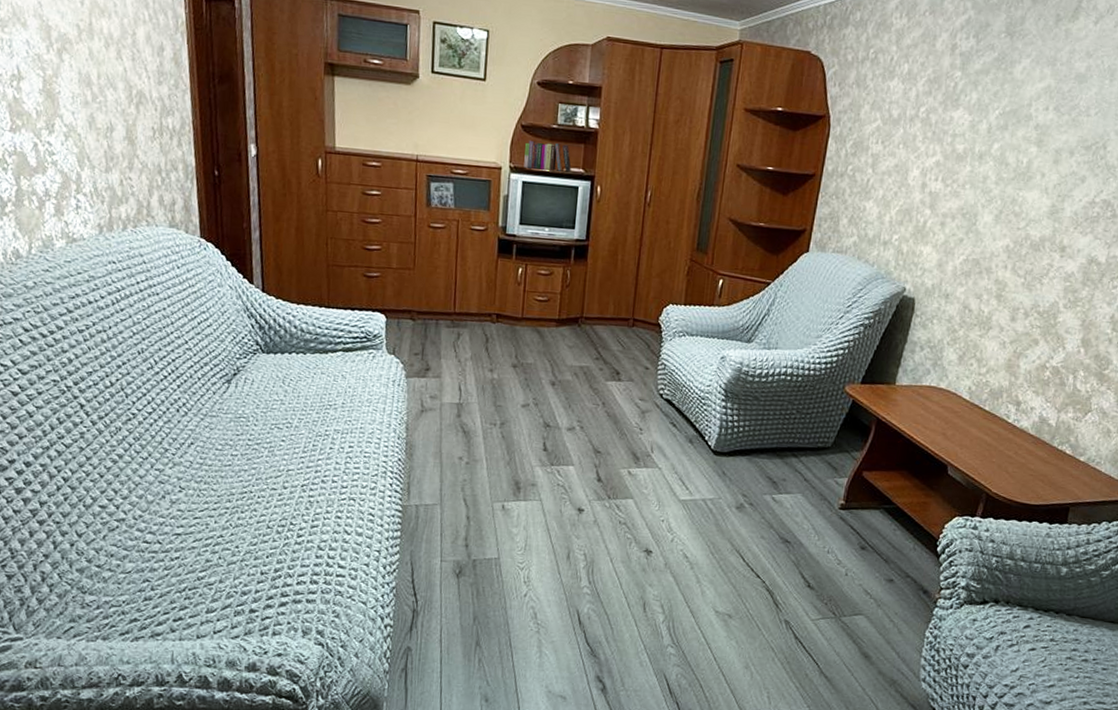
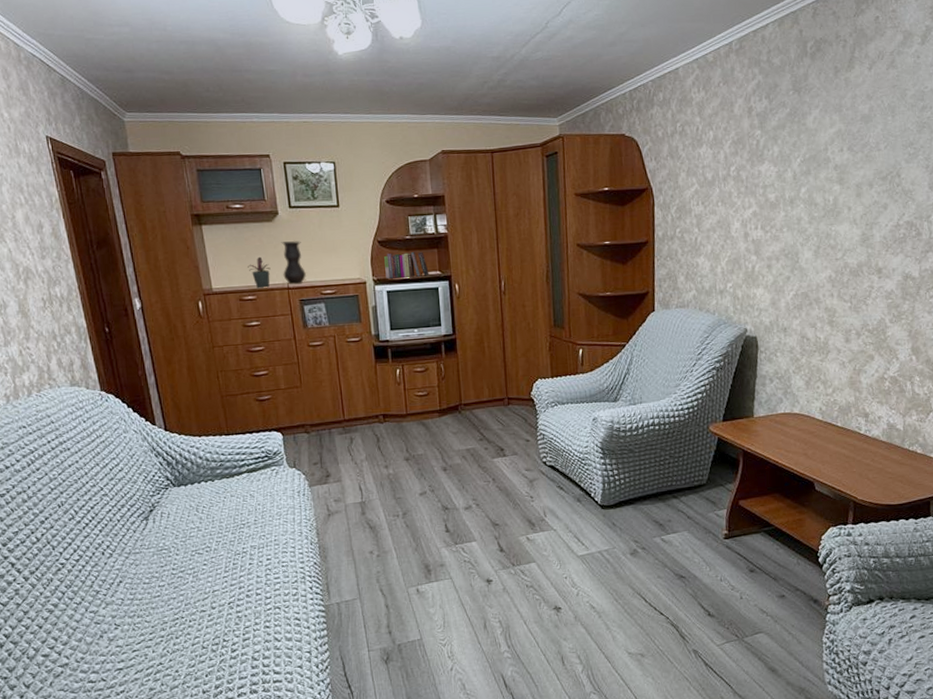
potted plant: none [377,120,401,156] -> present [248,256,271,288]
vase: none [413,109,439,159] -> present [281,241,306,285]

